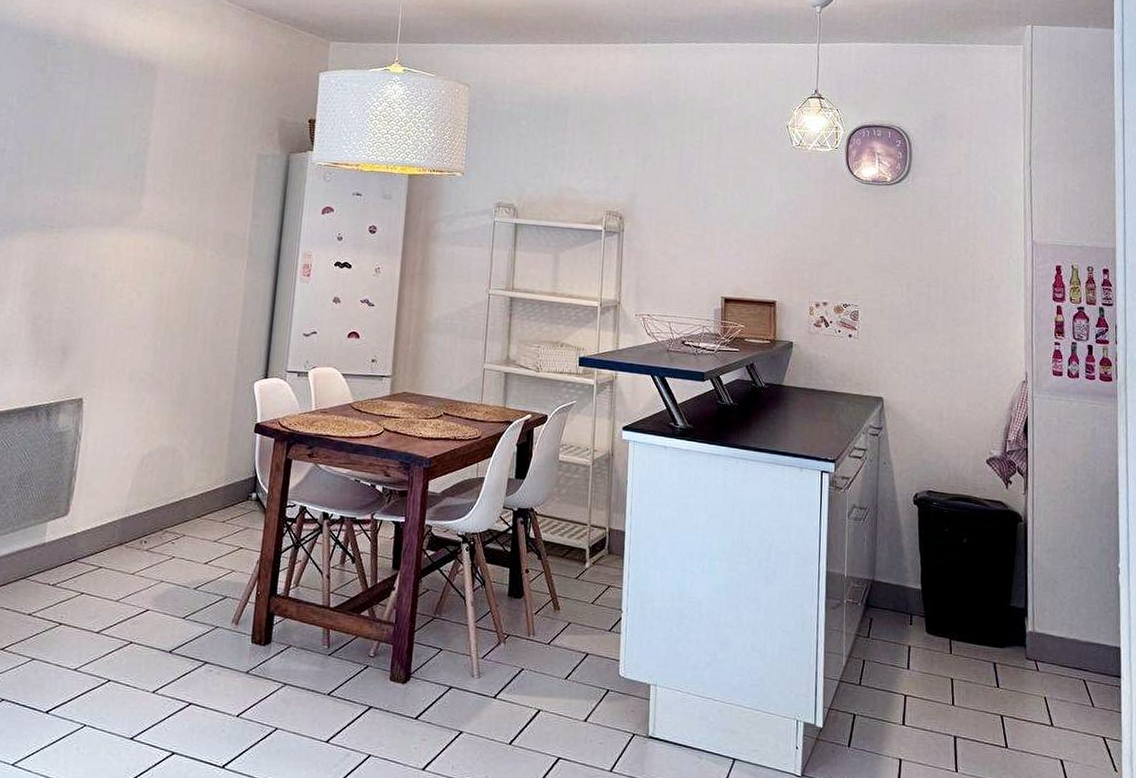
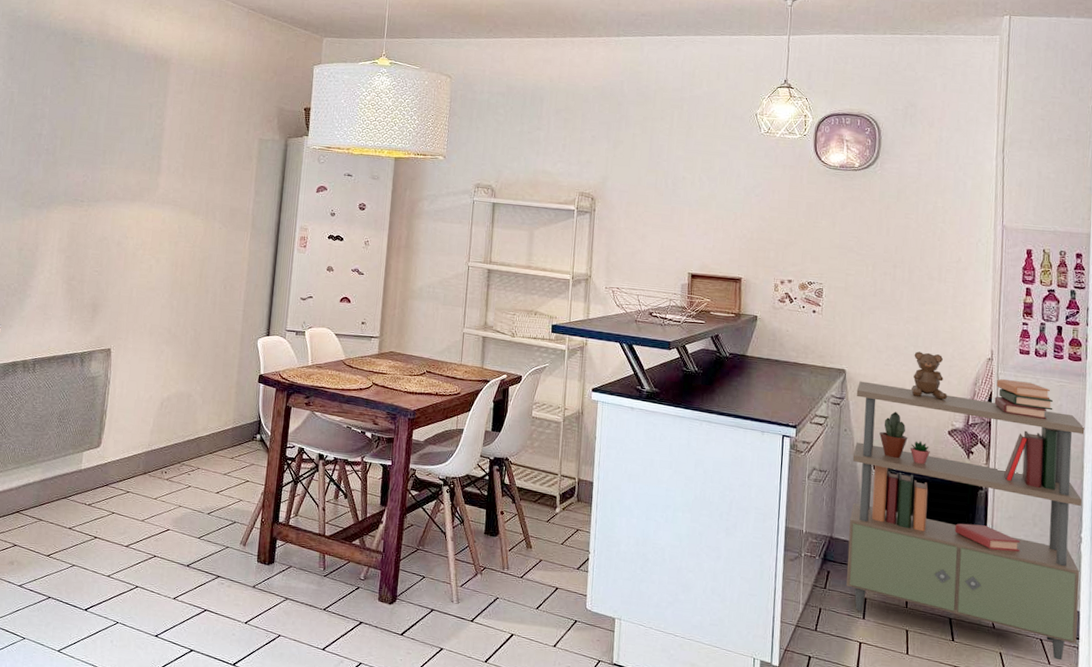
shelving unit: none [889,375,1119,702] -> present [846,351,1085,661]

